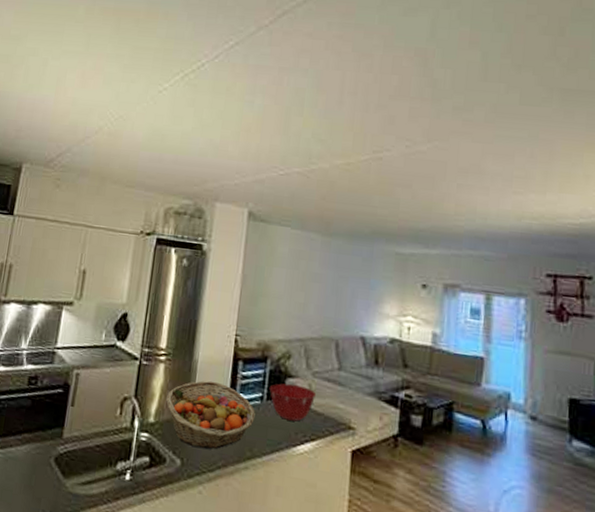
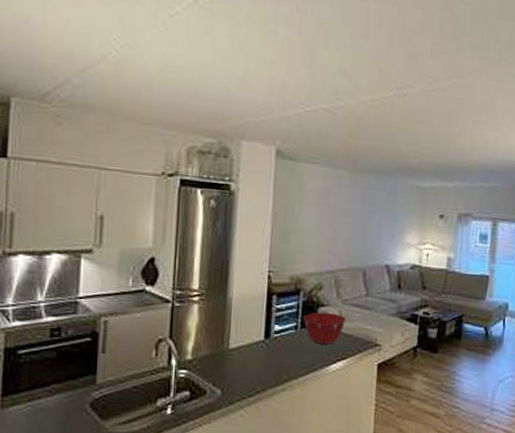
fruit basket: present [165,380,256,449] -> none [202,316,291,378]

